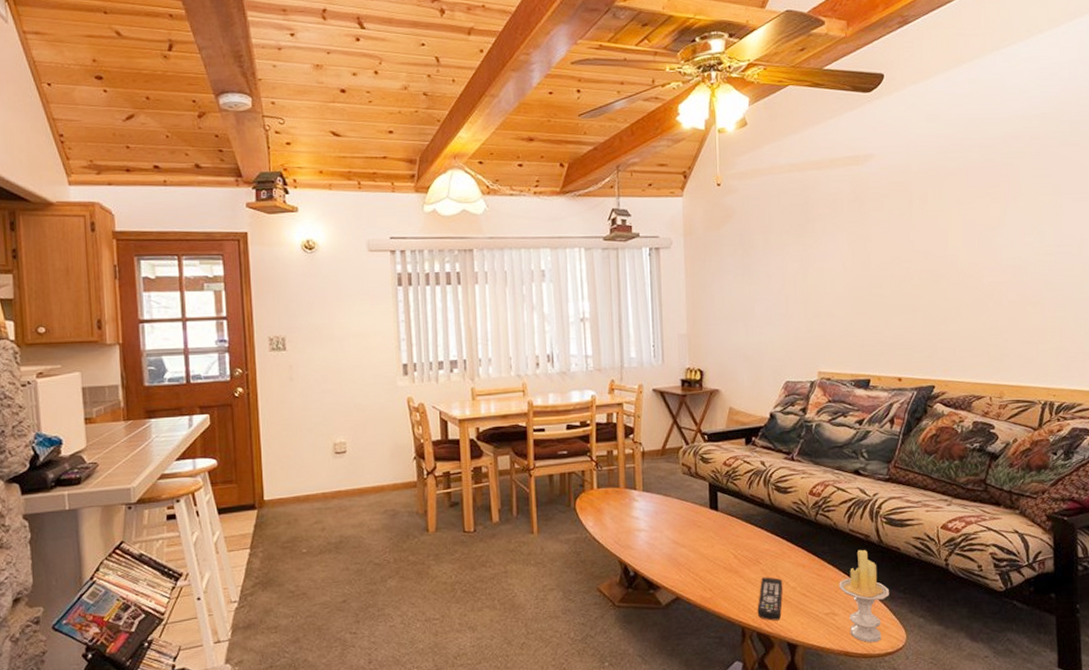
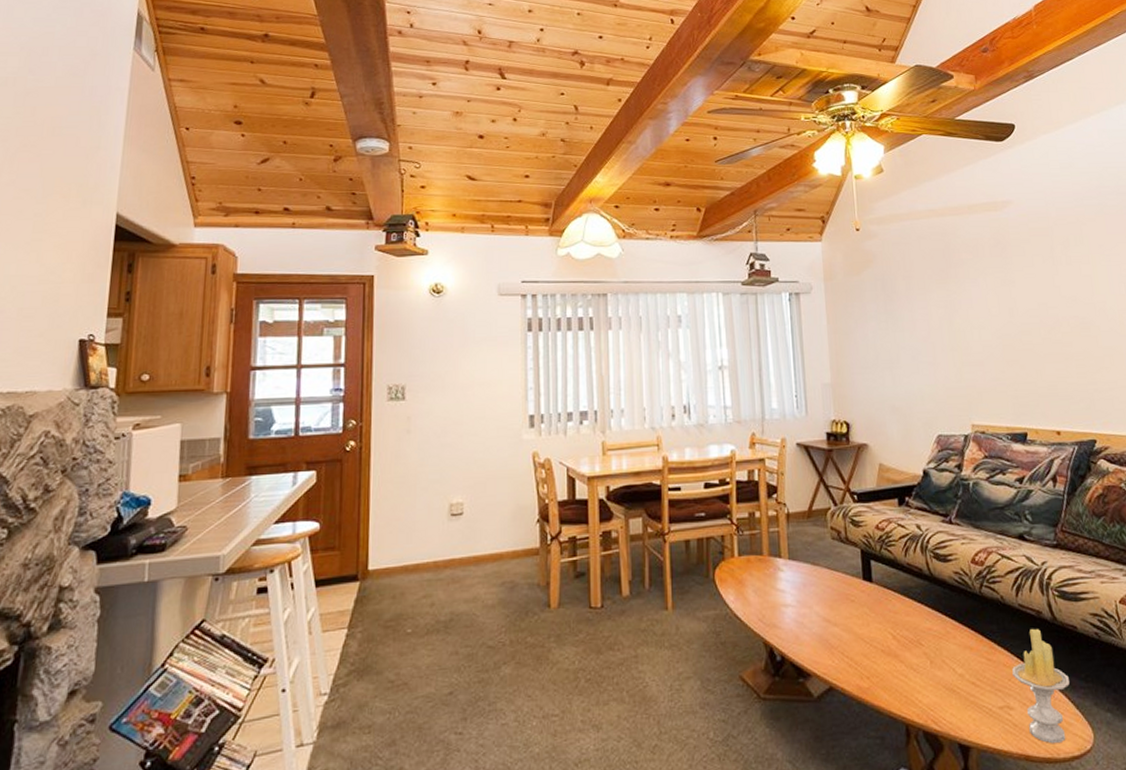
remote control: present [757,577,783,621] -> none [922,662,950,717]

